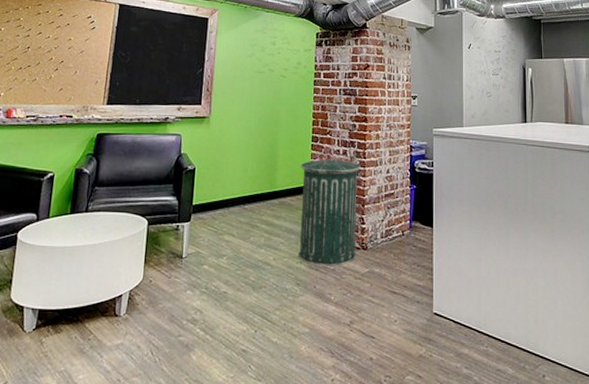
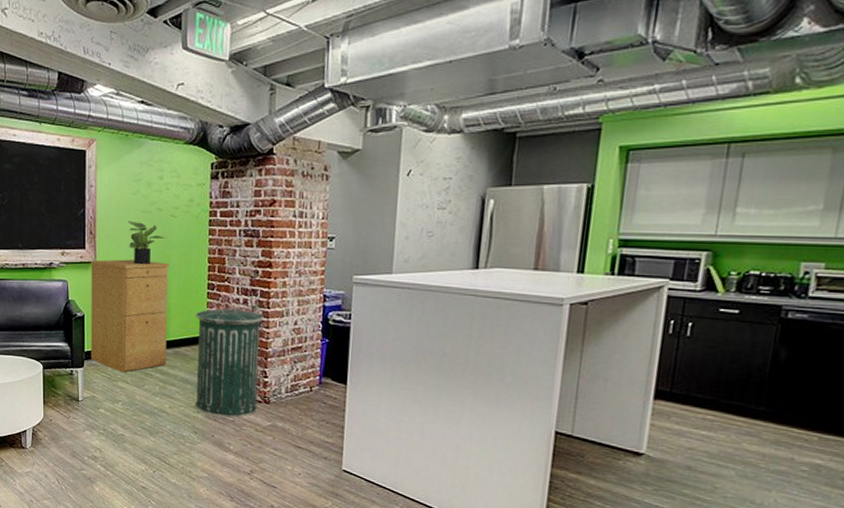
filing cabinet: none [198,114,278,226] -> present [90,259,169,373]
potted plant: none [242,79,275,120] -> present [128,220,165,265]

